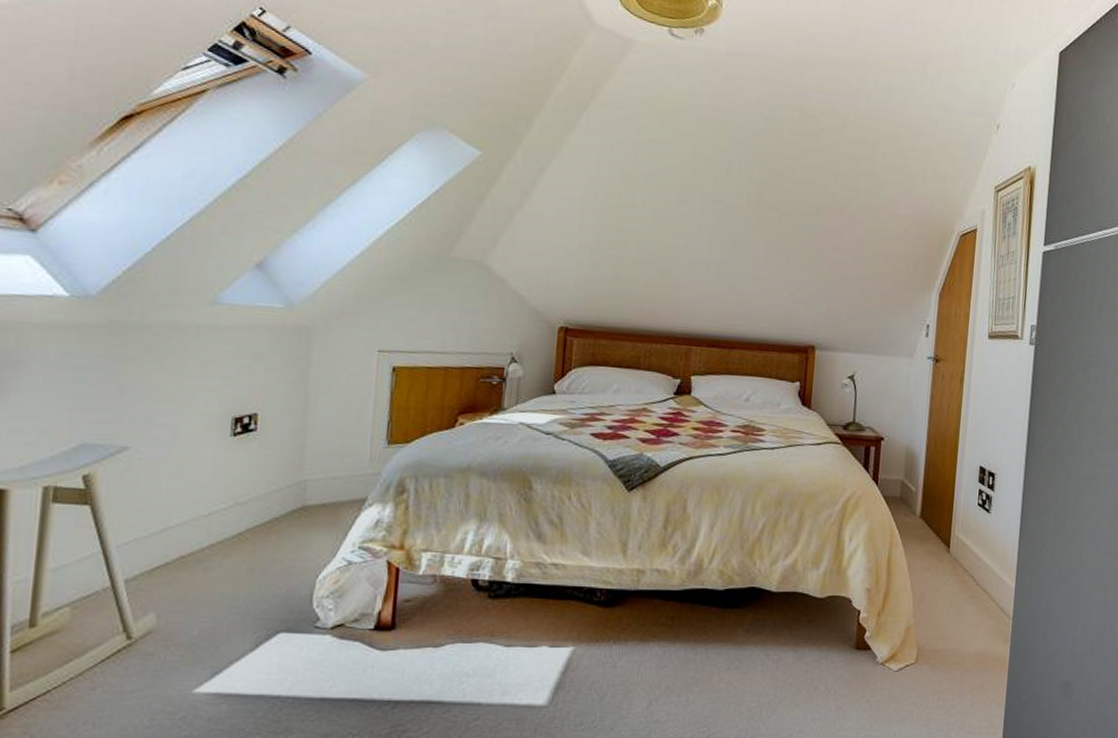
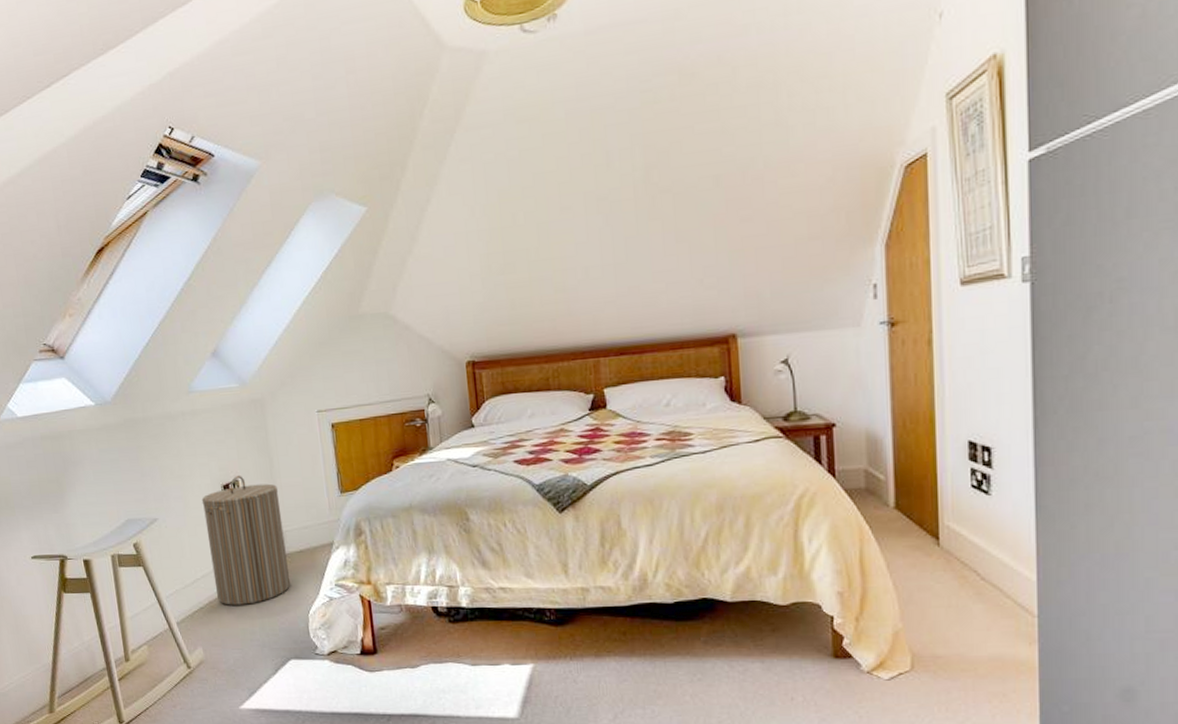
laundry hamper: none [193,408,308,563] -> present [201,475,291,605]

